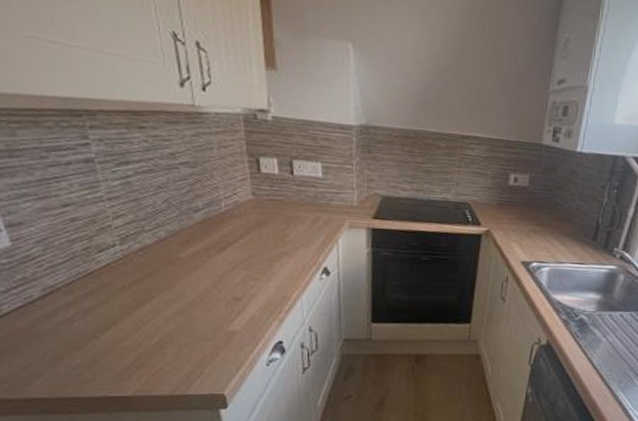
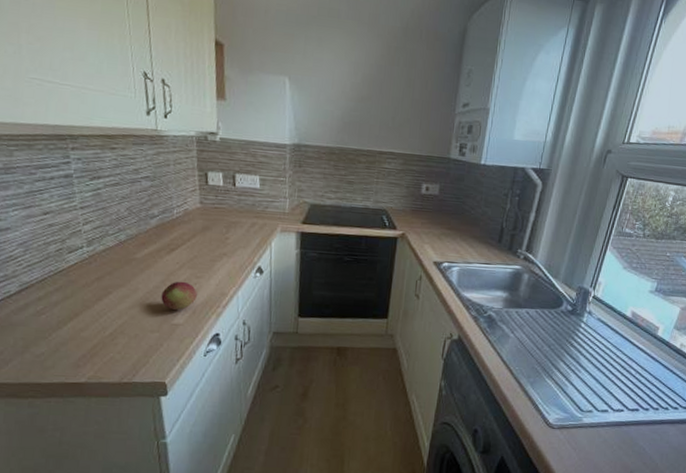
apple: none [213,283,255,316] -> present [161,281,197,310]

